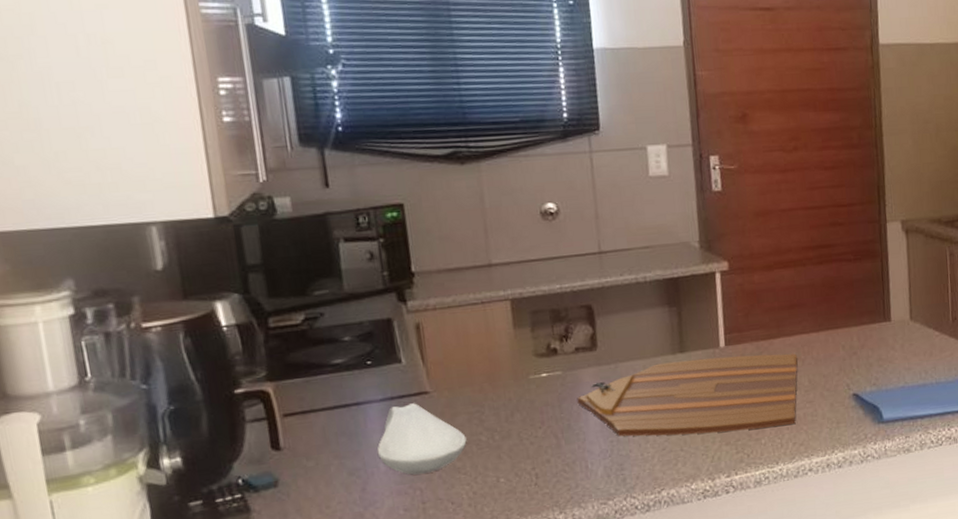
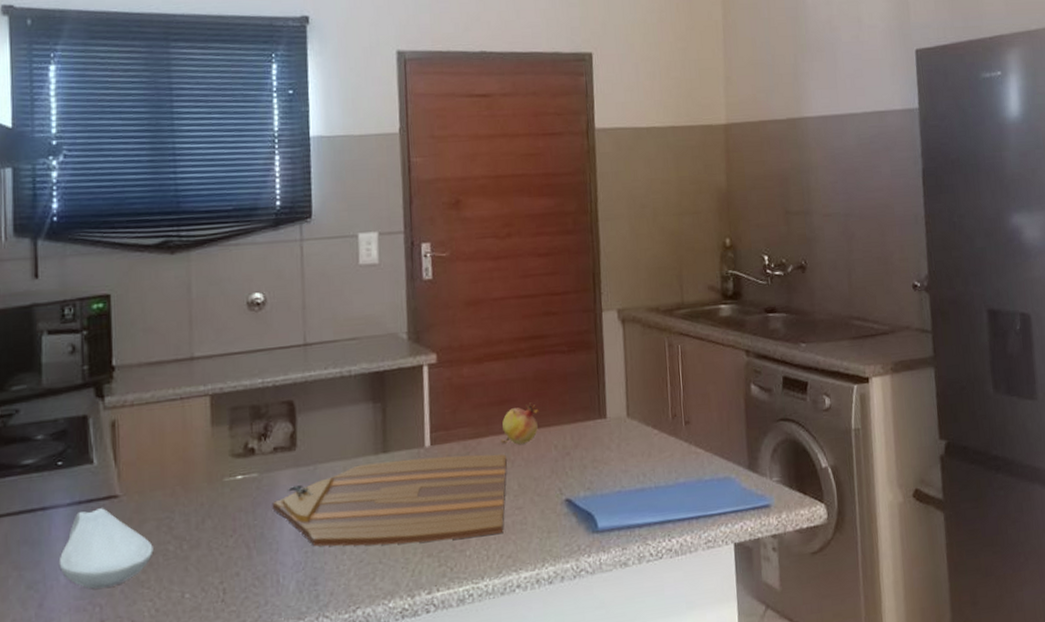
fruit: none [792,307,829,345] -> present [501,402,540,445]

